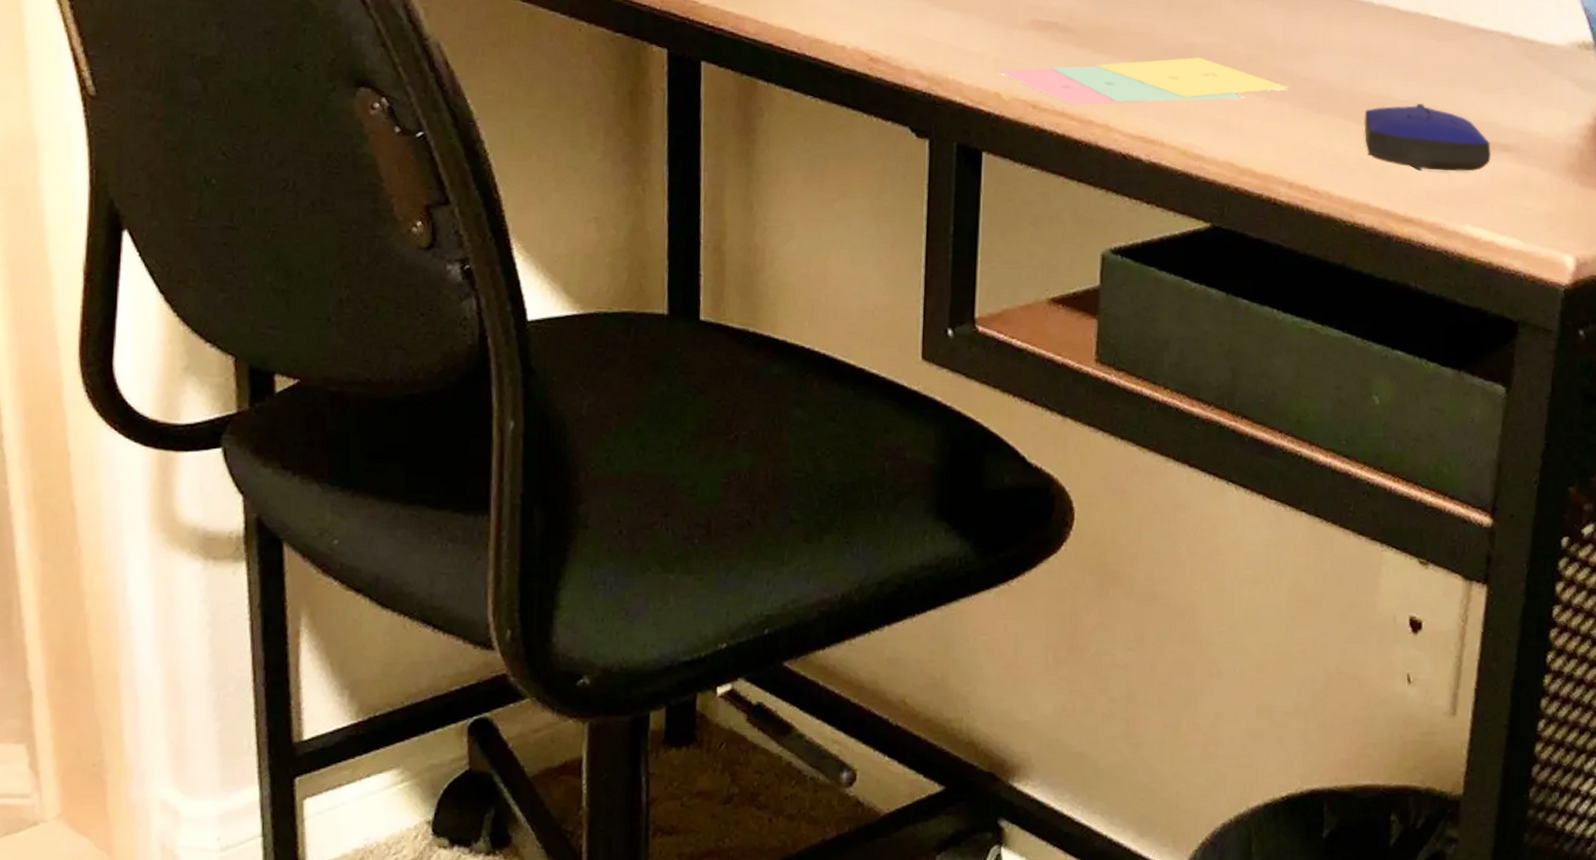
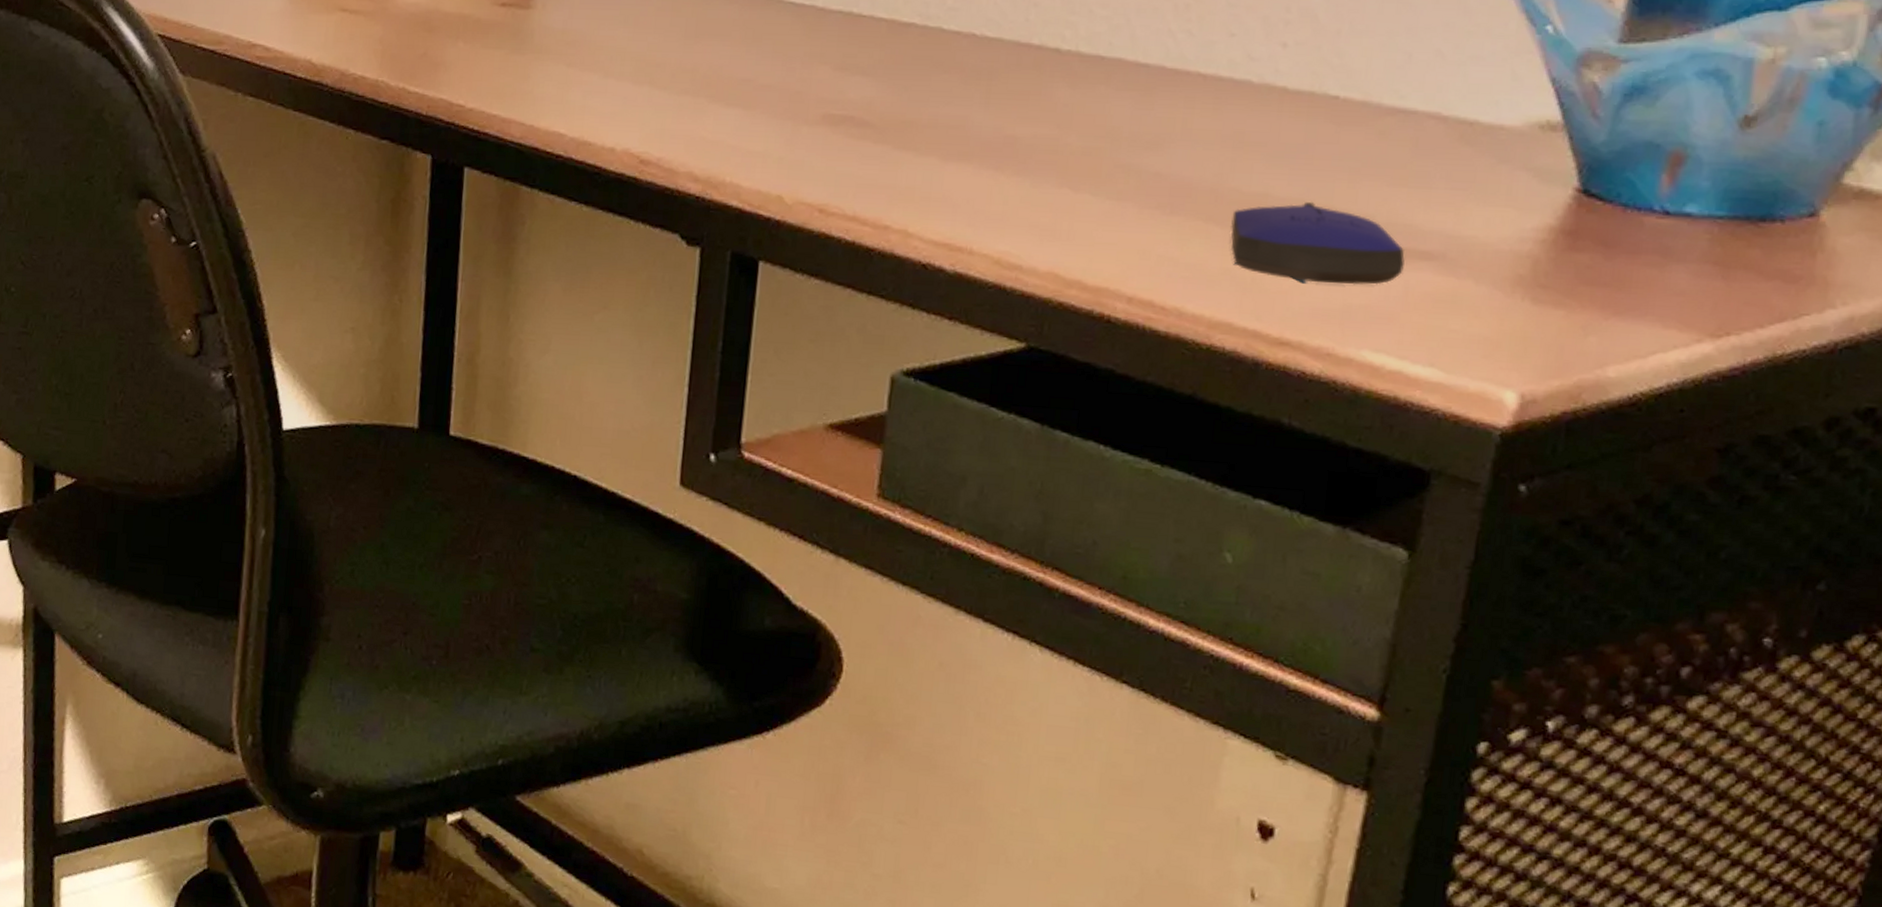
sticky notes: present [995,57,1290,106] -> none [778,152,1136,210]

